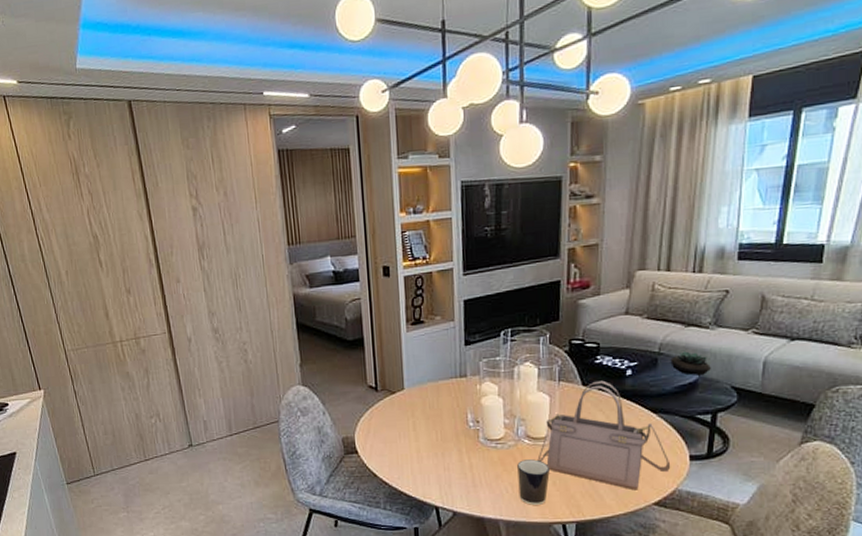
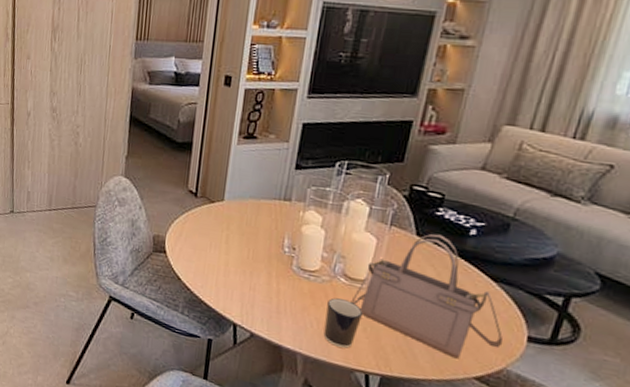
succulent plant: present [670,351,711,376] -> none [525,222,574,254]

